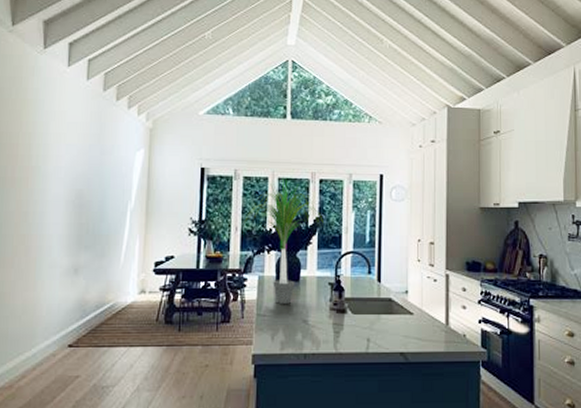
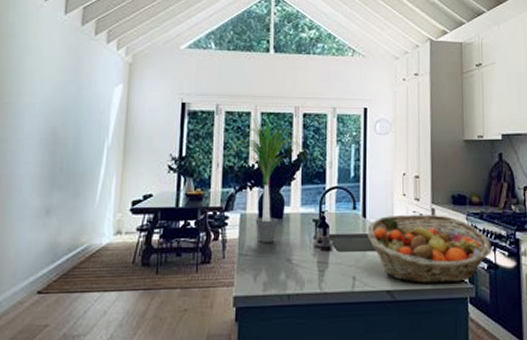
fruit basket: none [382,279,505,346] -> present [367,214,492,283]

